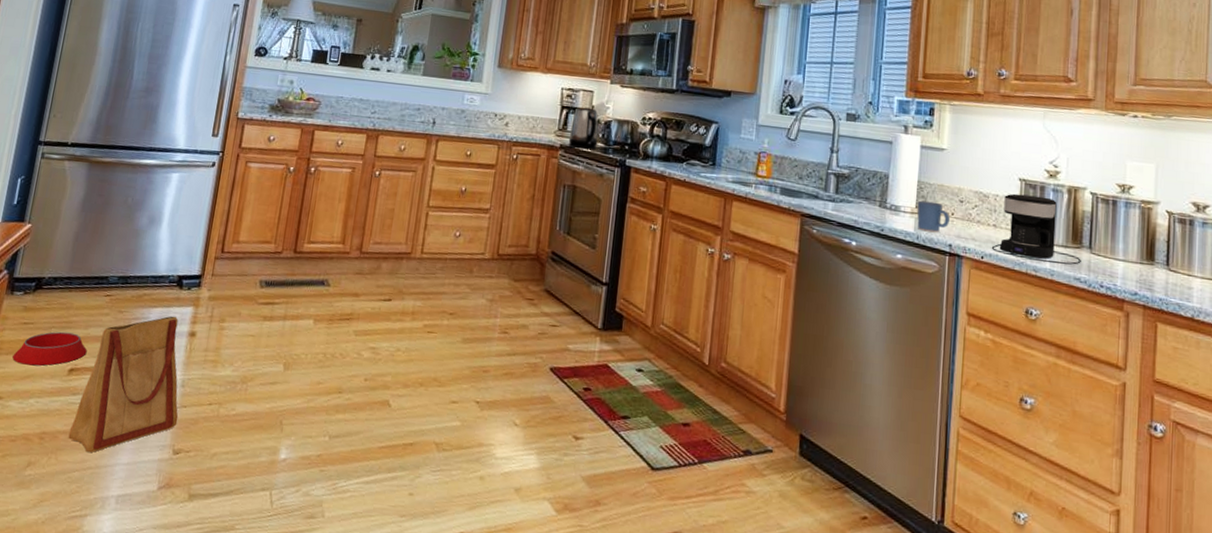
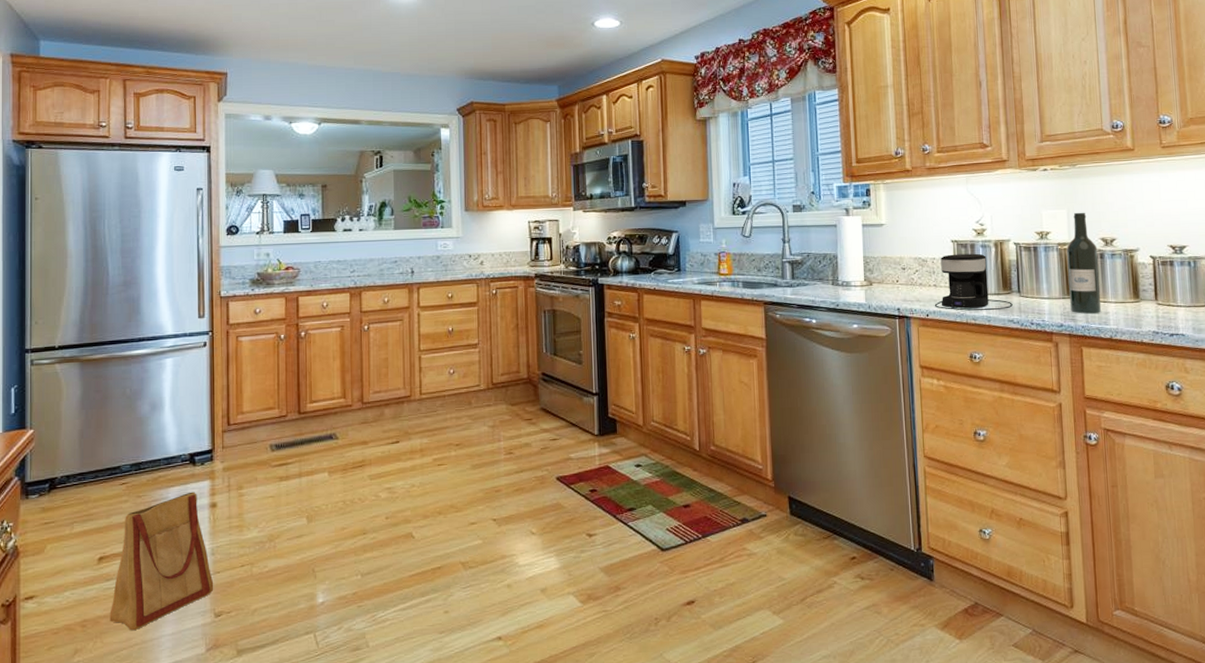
pet bowl: present [12,331,87,366] -> none [40,524,113,562]
kettle: present [568,107,599,151] -> none [542,236,570,276]
mug: present [917,200,951,233] -> none [865,273,896,301]
wine bottle: none [1148,169,1187,287] -> present [1066,212,1102,314]

